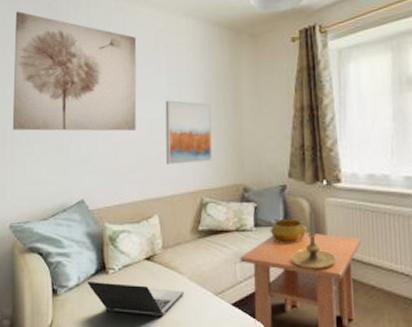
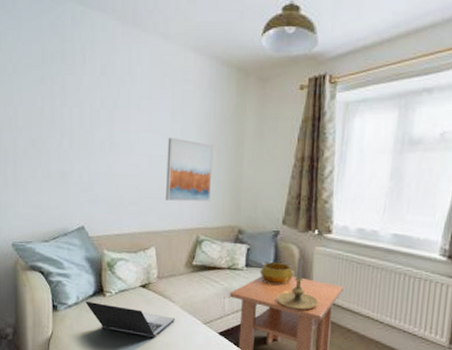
wall art: present [12,11,137,131] -> none [14,27,142,164]

